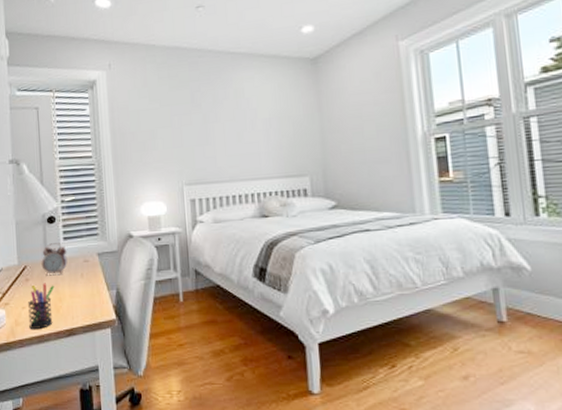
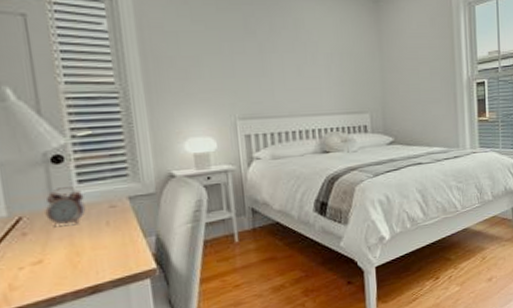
pen holder: present [28,283,55,329] -> none [28,235,68,292]

